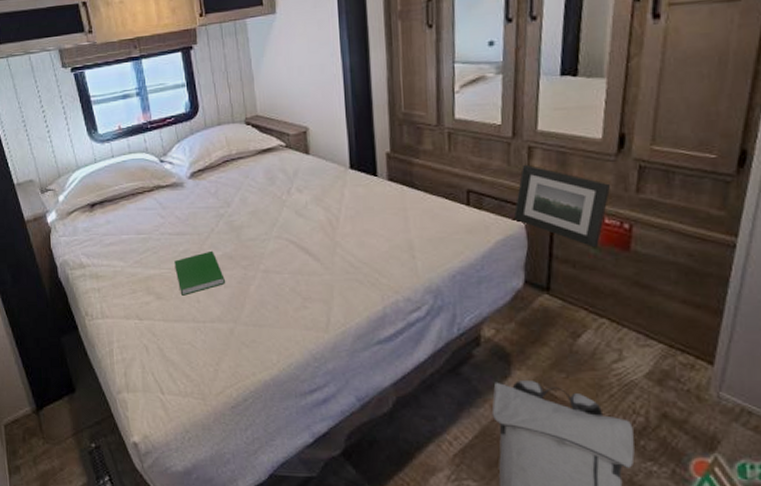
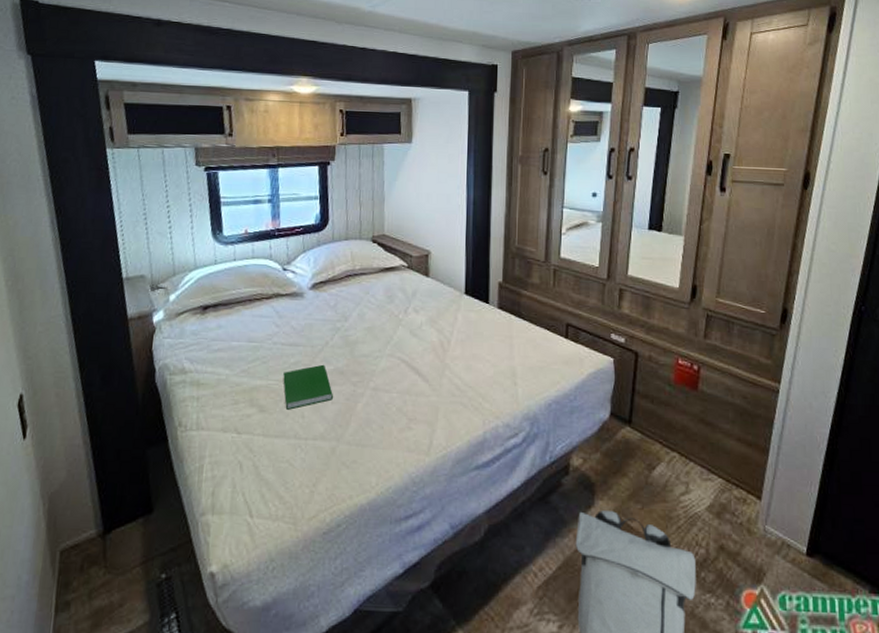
picture frame: present [513,164,610,248] -> none [604,304,683,386]

